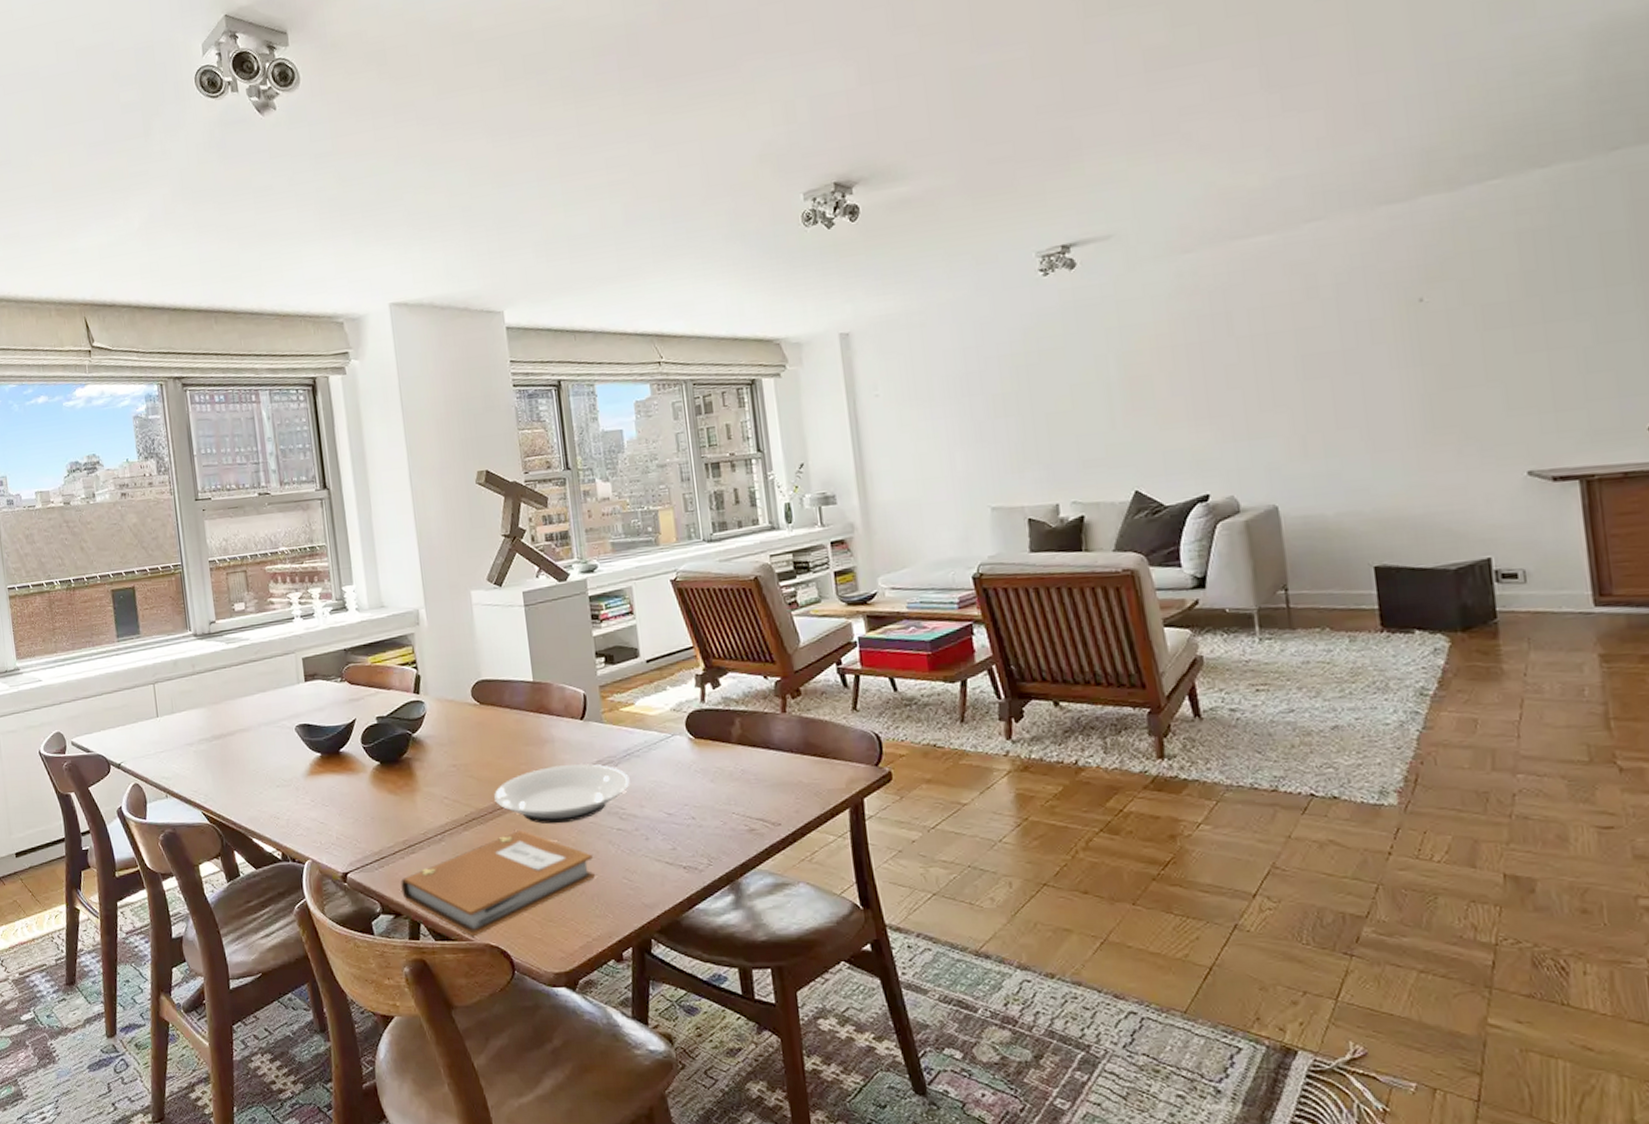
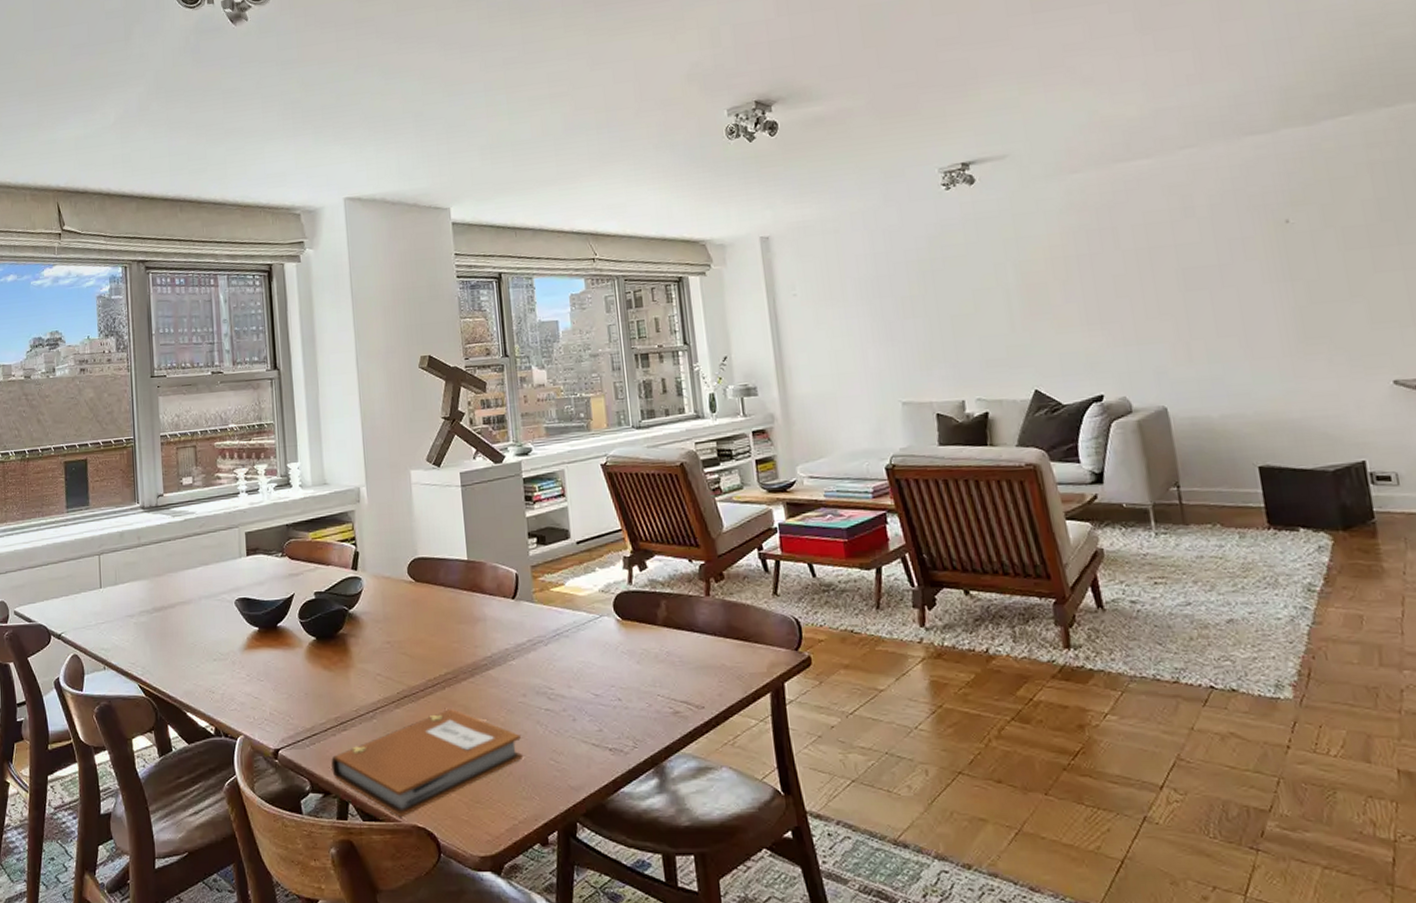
plate: present [494,764,630,824] -> none [426,643,559,703]

